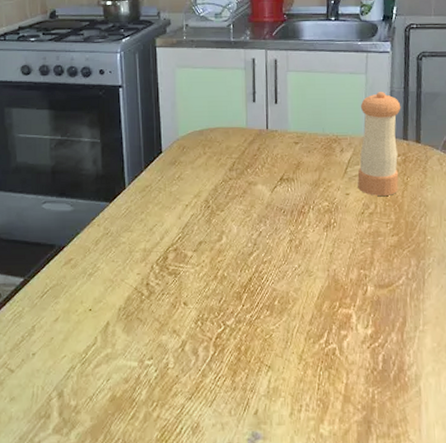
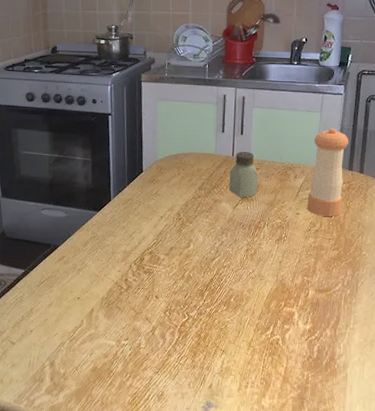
saltshaker: none [264,123,299,179] -> present [228,151,259,198]

